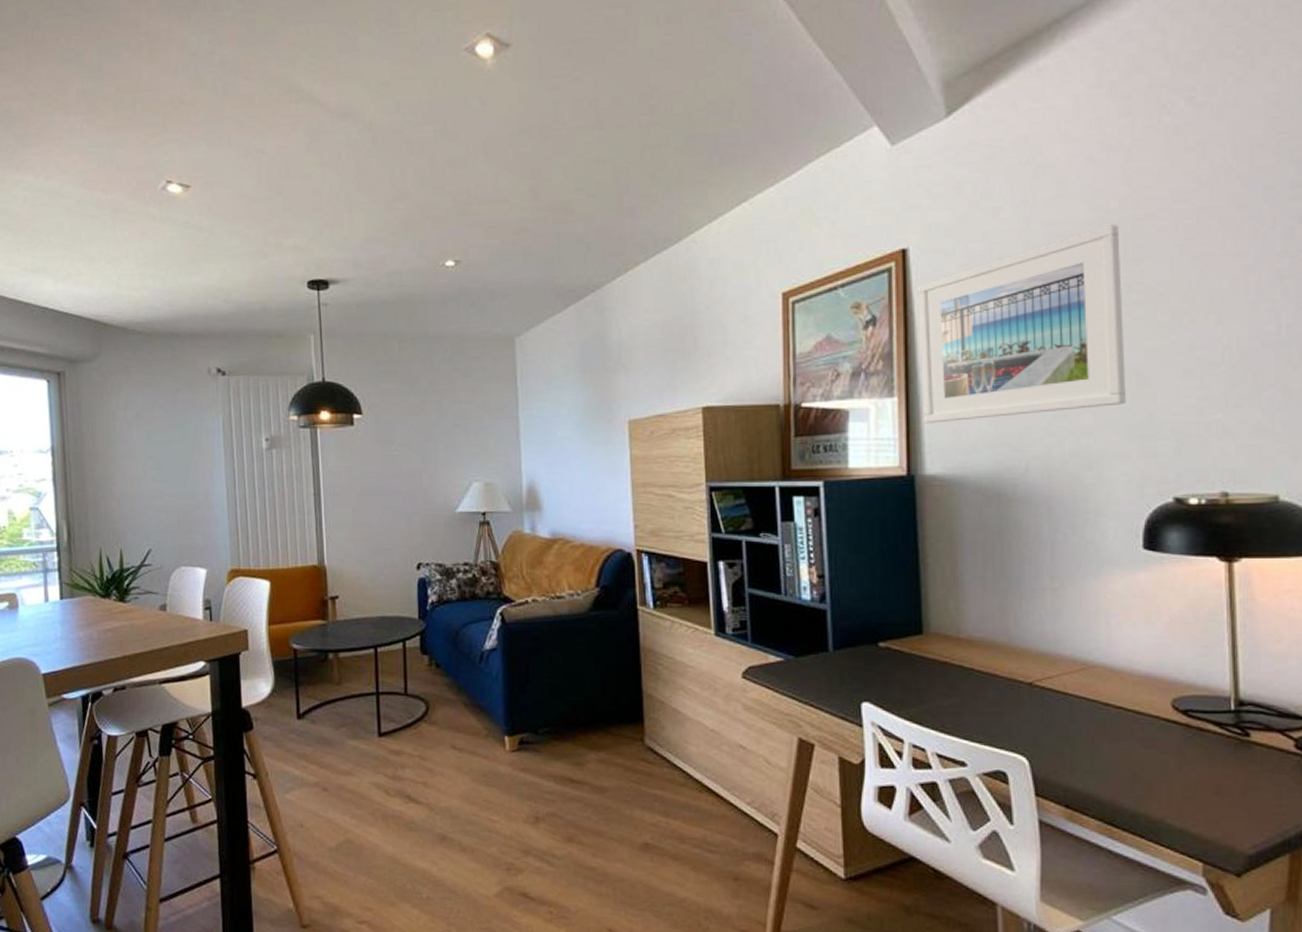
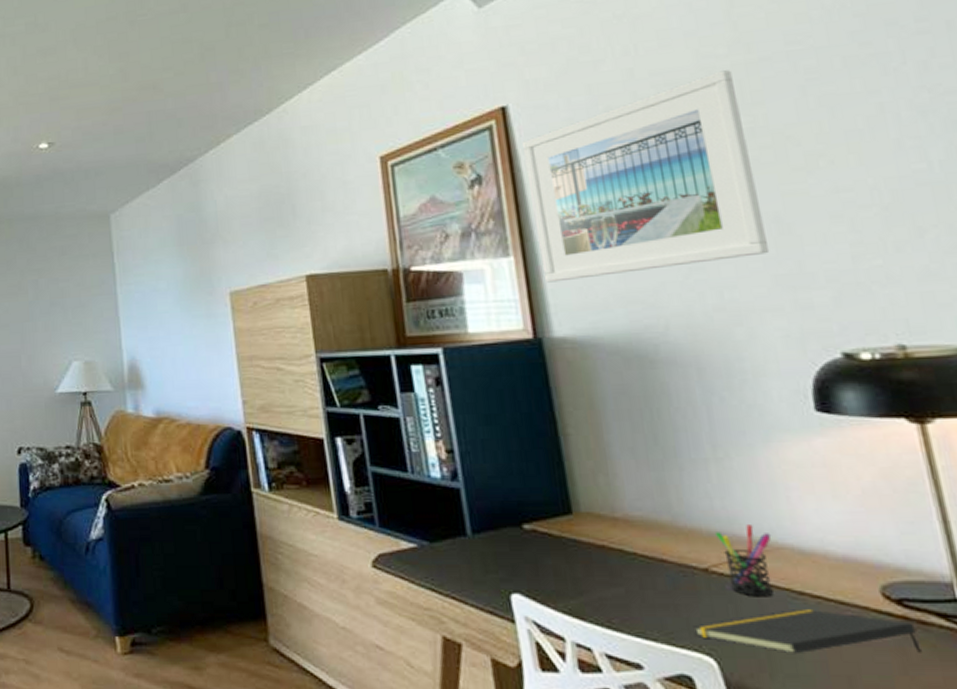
notepad: none [1013,716,1196,755] -> present [693,608,922,655]
pen holder: none [1043,646,1089,707] -> present [715,525,774,597]

